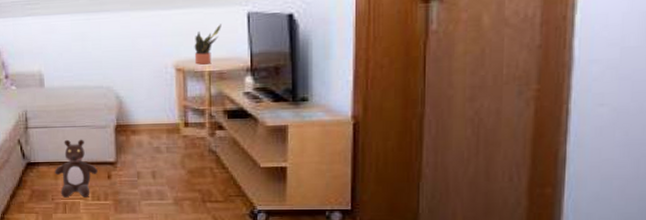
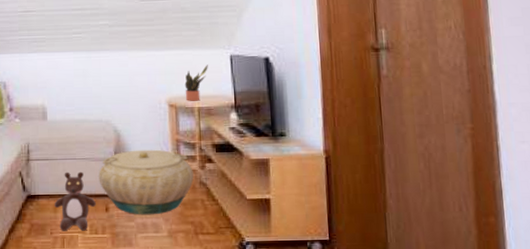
basket: none [100,116,202,183] -> present [99,149,194,215]

